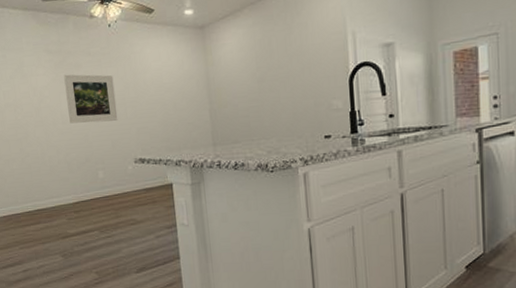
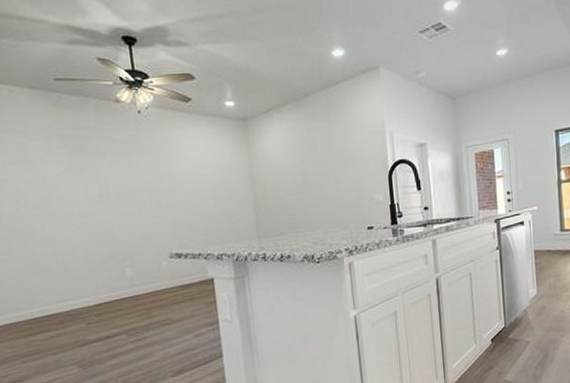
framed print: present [64,74,118,124] -> none [82,162,150,217]

